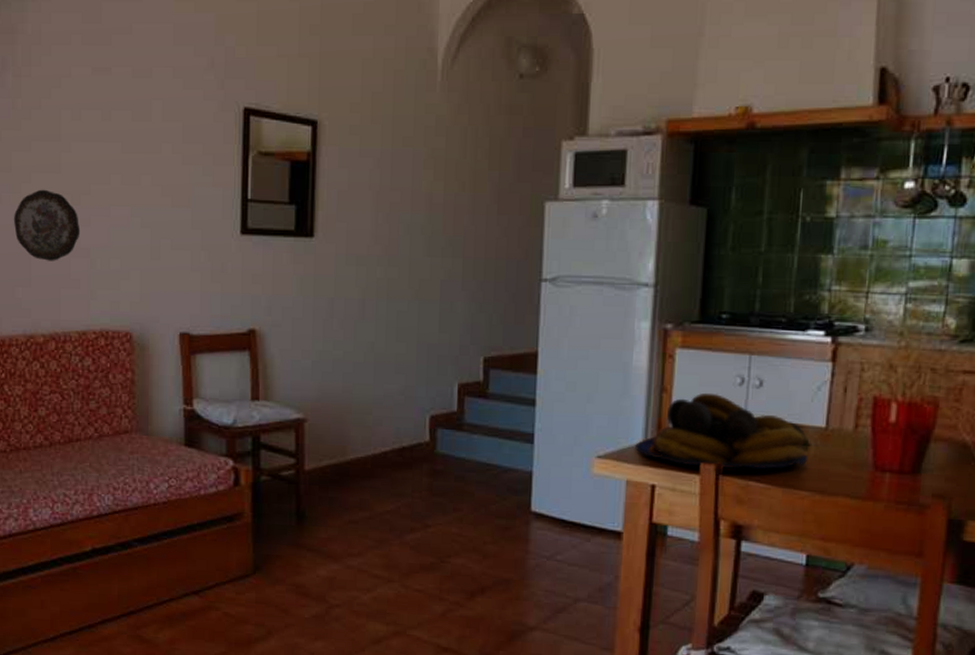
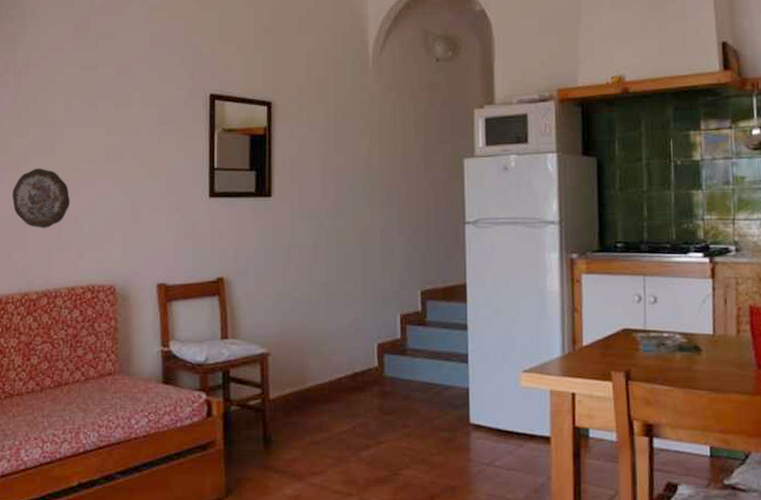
fruit bowl: present [635,392,809,470] -> none [555,310,702,375]

